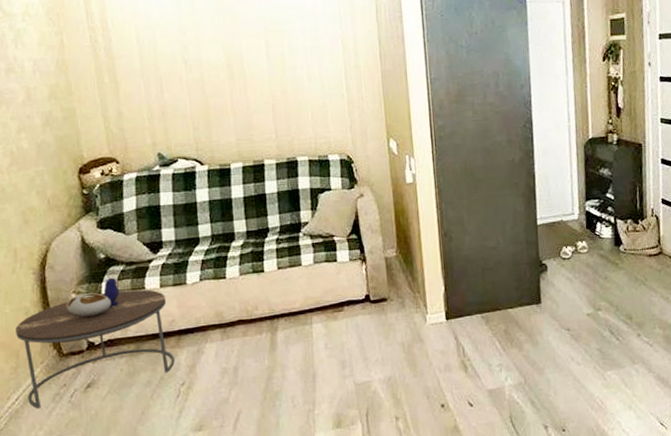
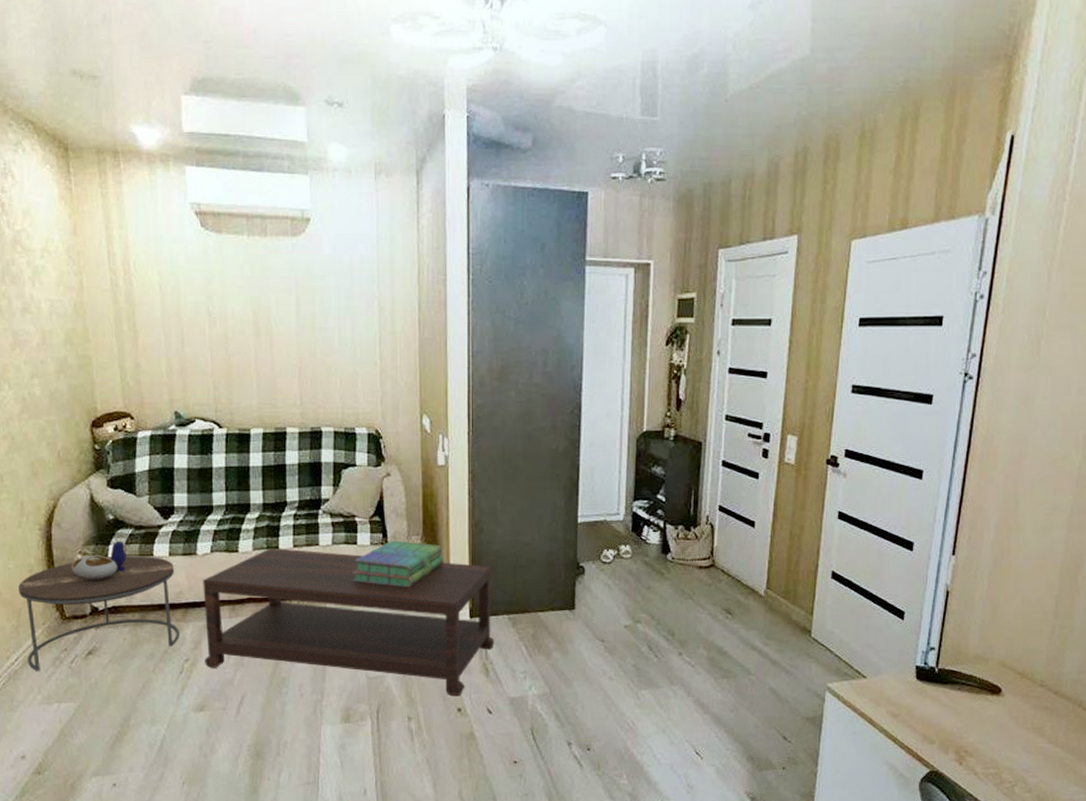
coffee table: none [194,270,471,394] -> present [203,548,495,697]
stack of books: none [335,255,419,298] -> present [353,541,444,588]

